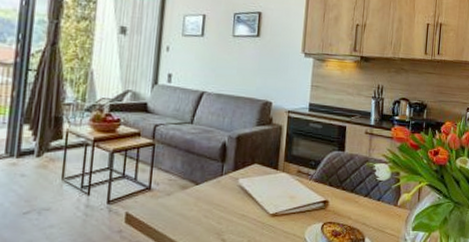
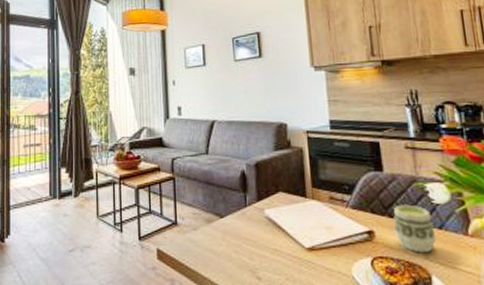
cup: none [343,180,375,220] -> present [393,204,437,253]

